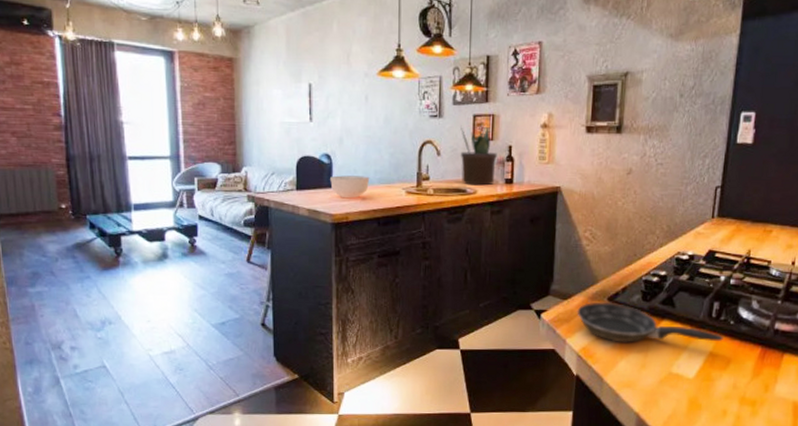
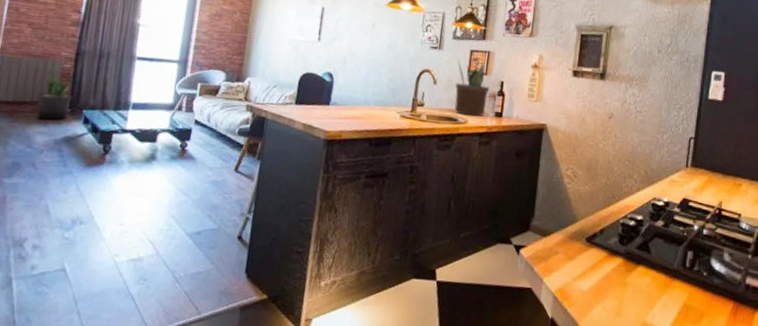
planter: none [40,183,73,229] -> present [37,74,73,121]
bowl: present [330,175,369,199] -> none [328,94,367,118]
frying pan: present [577,302,723,343] -> none [555,241,697,293]

